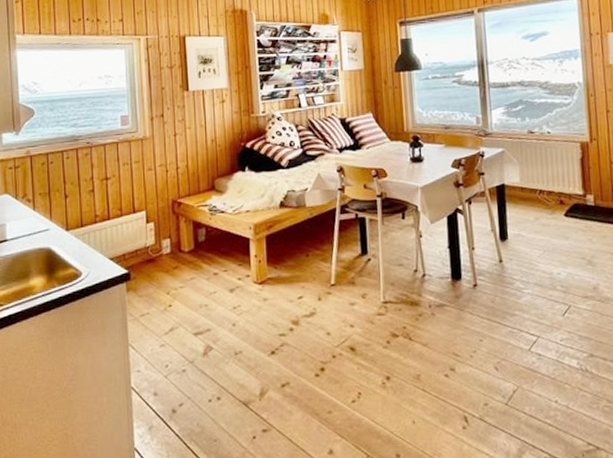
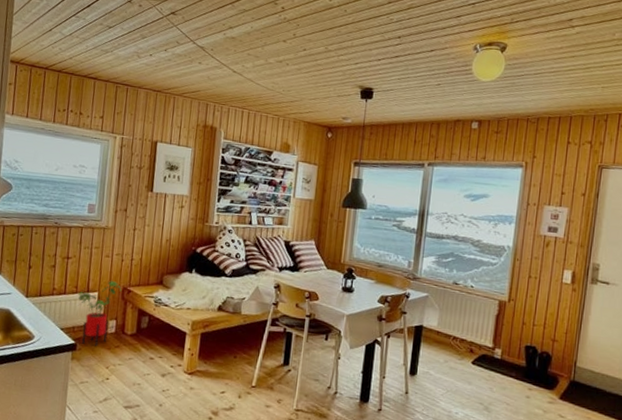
house plant: none [123,195,171,272] -> present [78,281,122,347]

